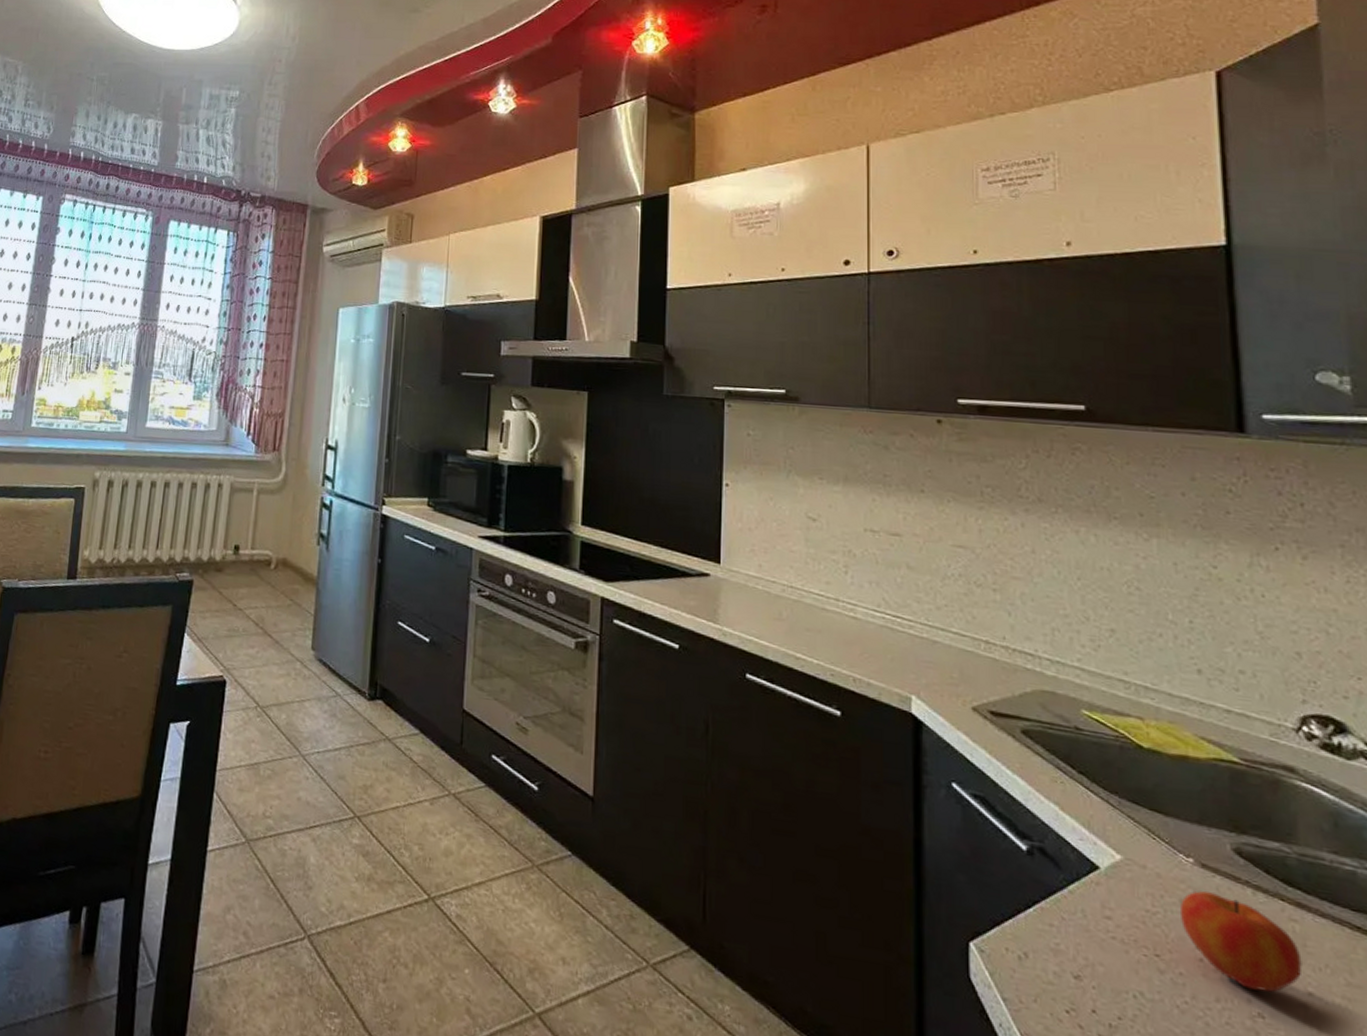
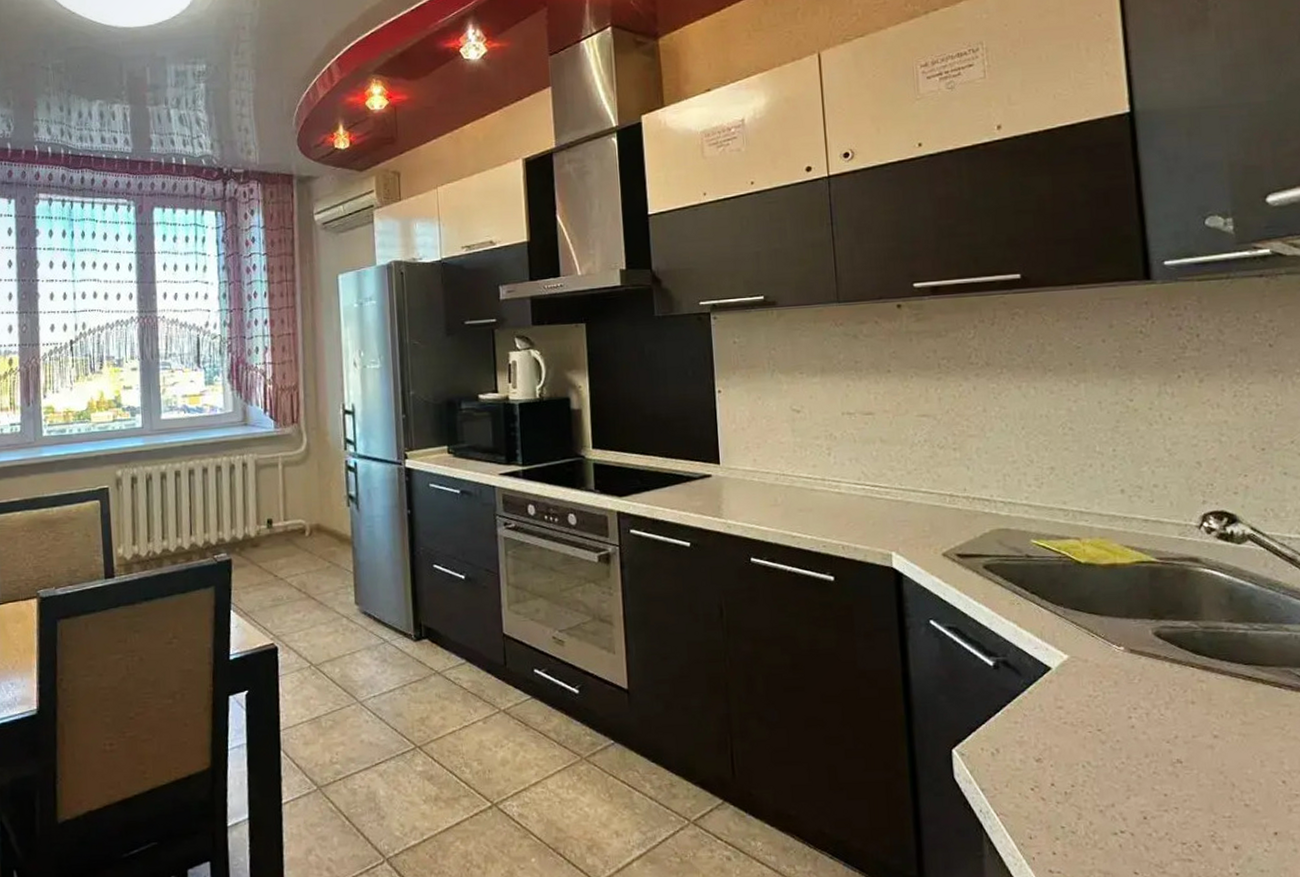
apple: present [1180,891,1303,993] -> none [1115,671,1209,742]

